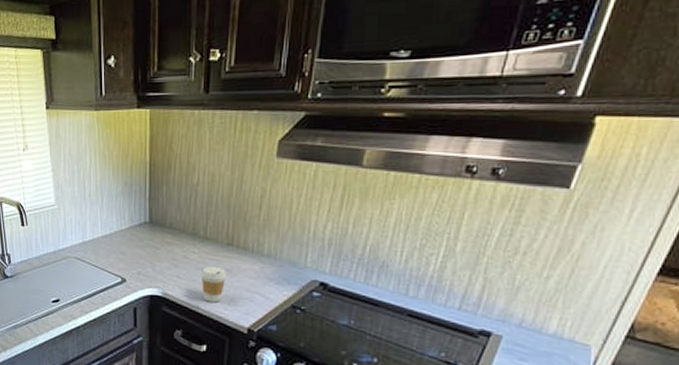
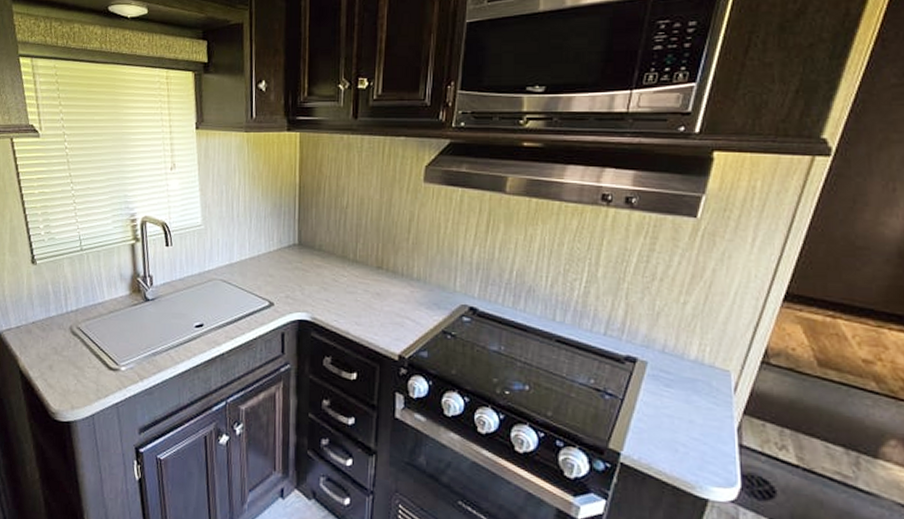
coffee cup: present [201,266,227,303] -> none [350,290,377,328]

